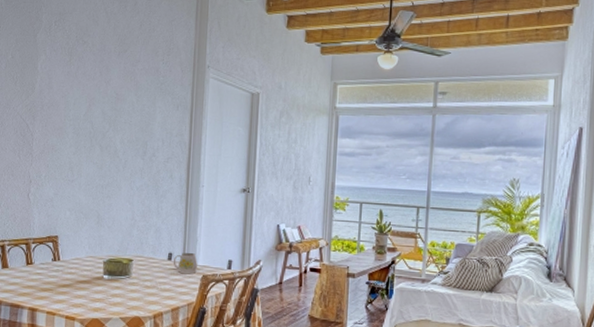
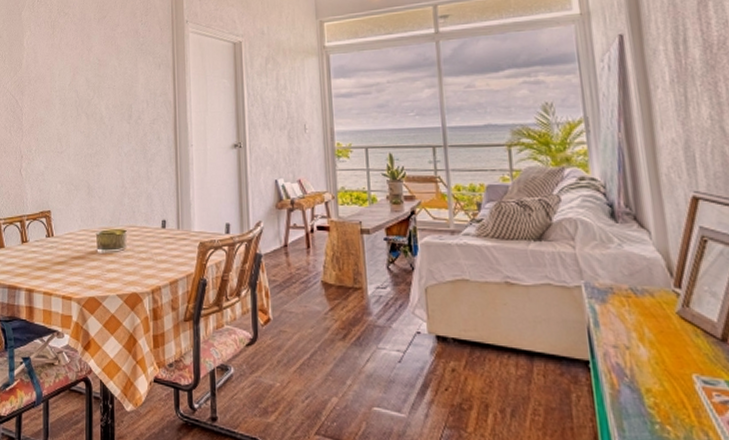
mug: present [174,253,197,275] -> none [168,219,193,242]

